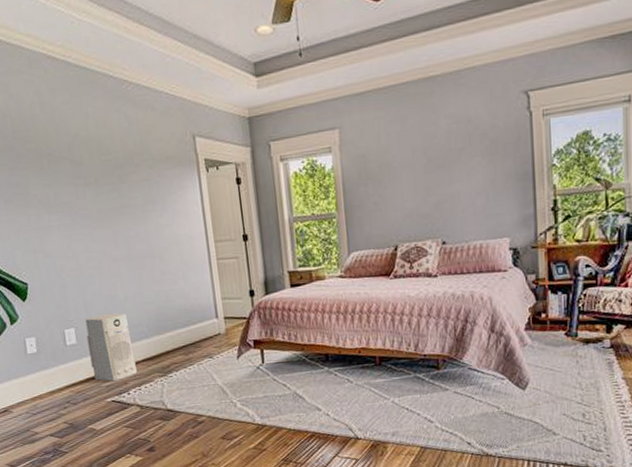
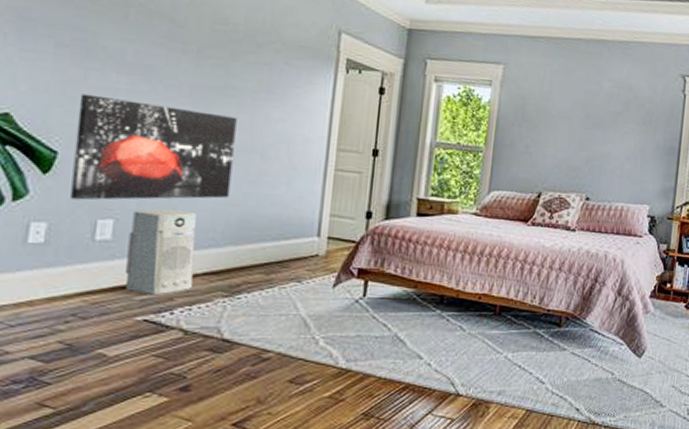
wall art: none [29,230,145,317] -> present [70,93,237,200]

